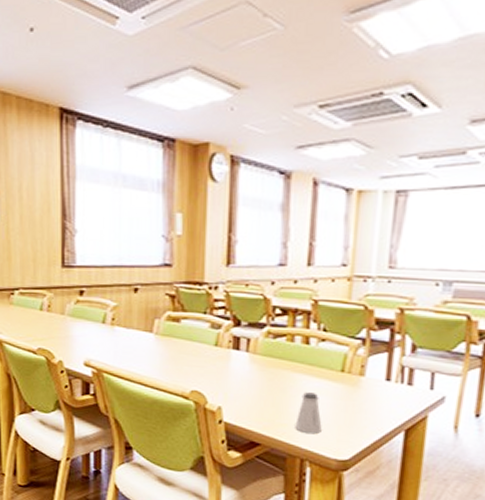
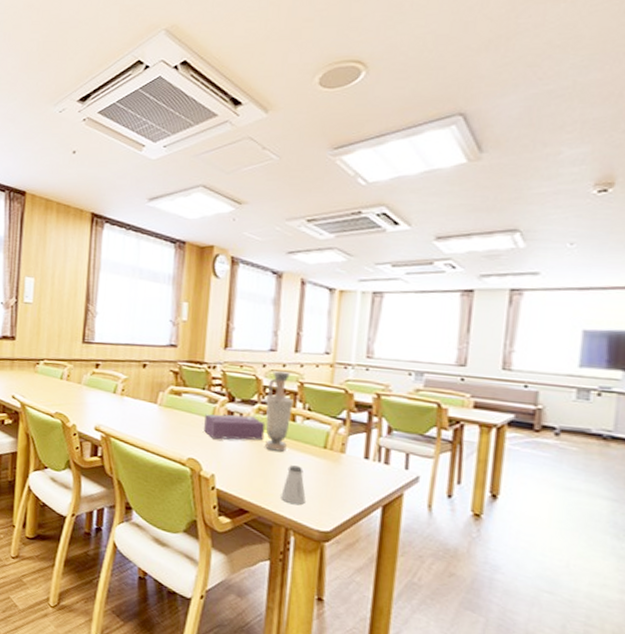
tissue box: none [207,340,276,369] -> present [204,414,266,441]
vase: none [276,289,307,378] -> present [265,371,294,452]

